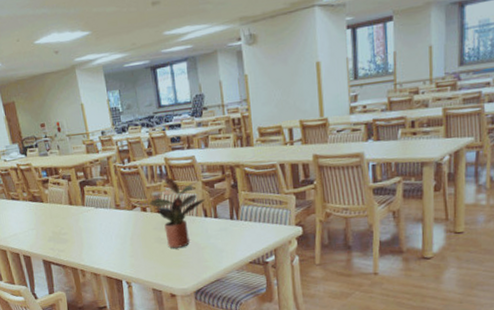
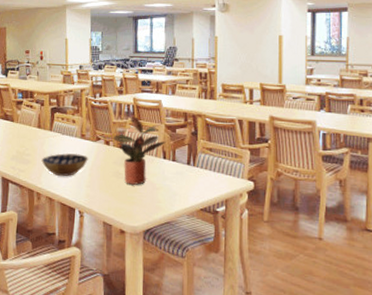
bowl: none [79,224,127,251] -> present [41,153,88,177]

